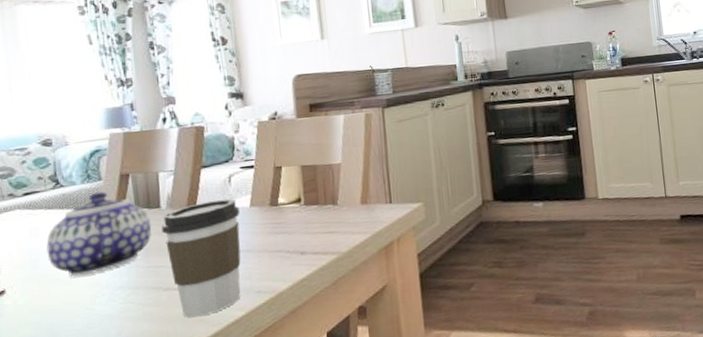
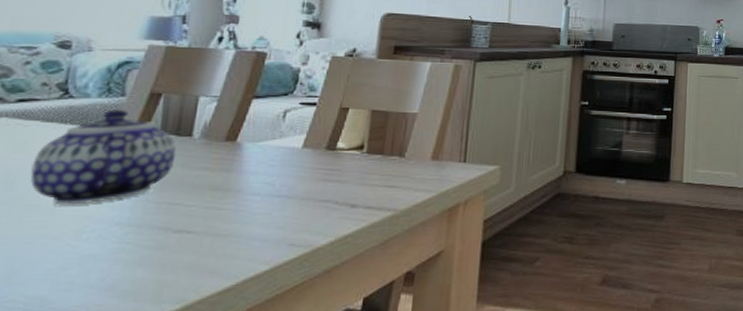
coffee cup: present [161,198,241,318] -> none [187,135,290,268]

